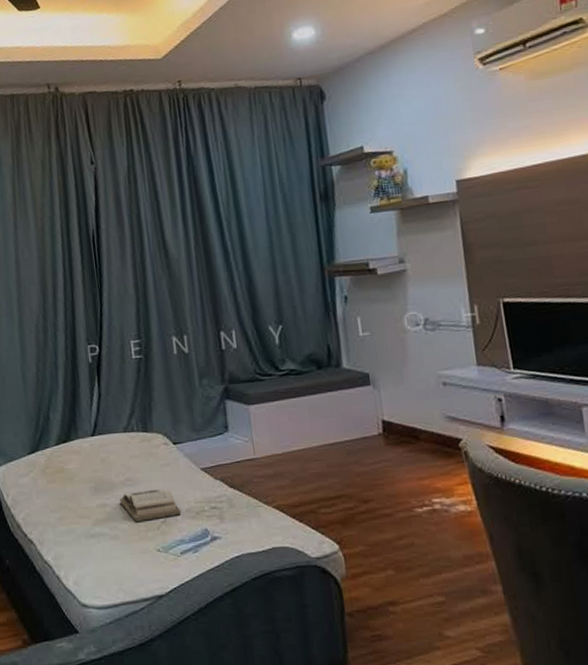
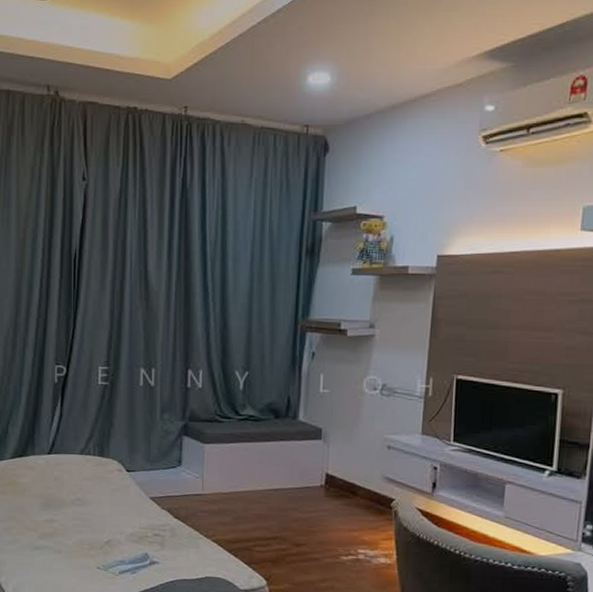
book: present [120,488,182,522] -> none [68,511,126,540]

